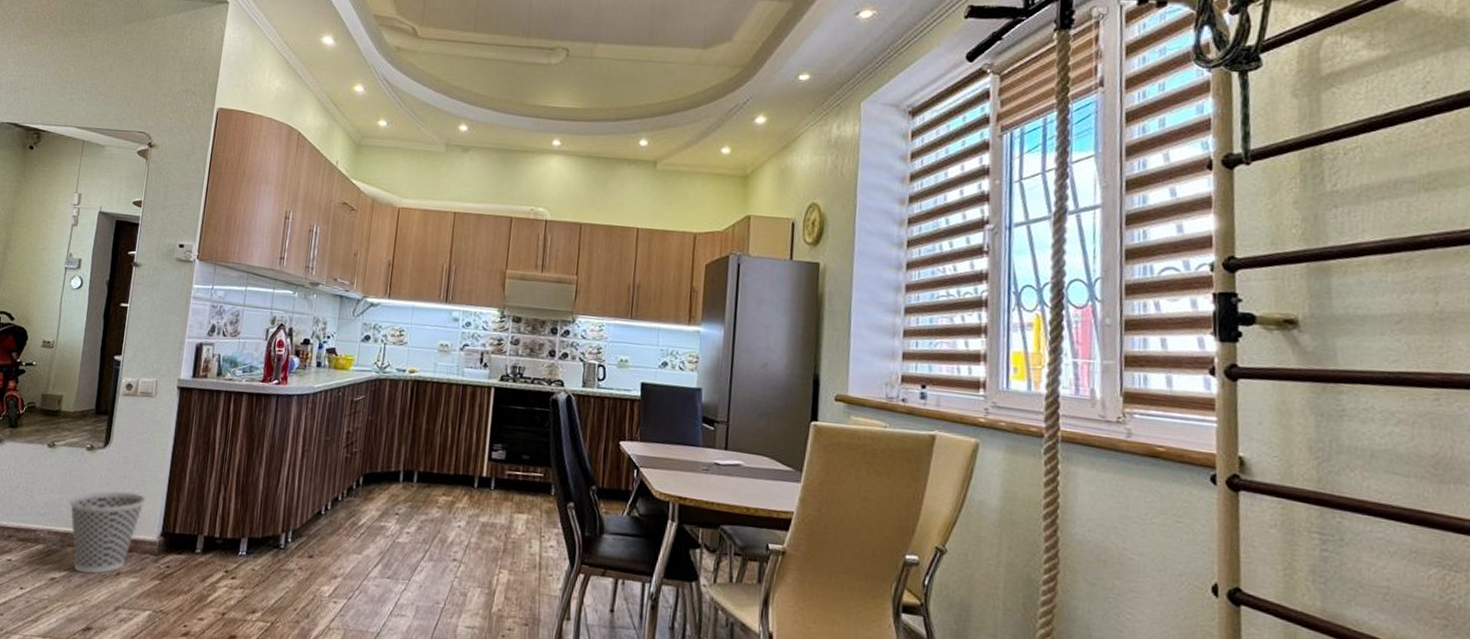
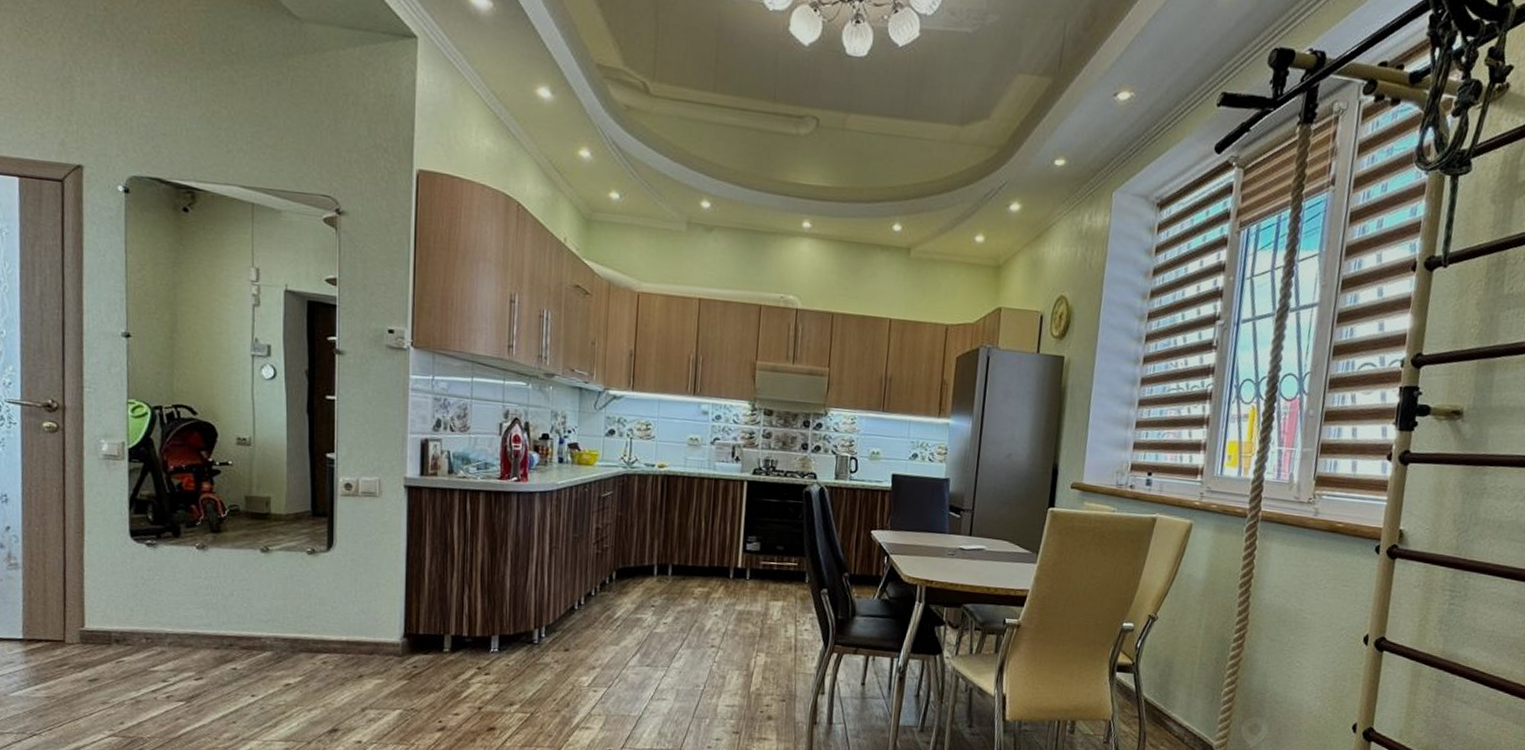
wastebasket: present [70,491,146,575] -> none [296,595,383,678]

